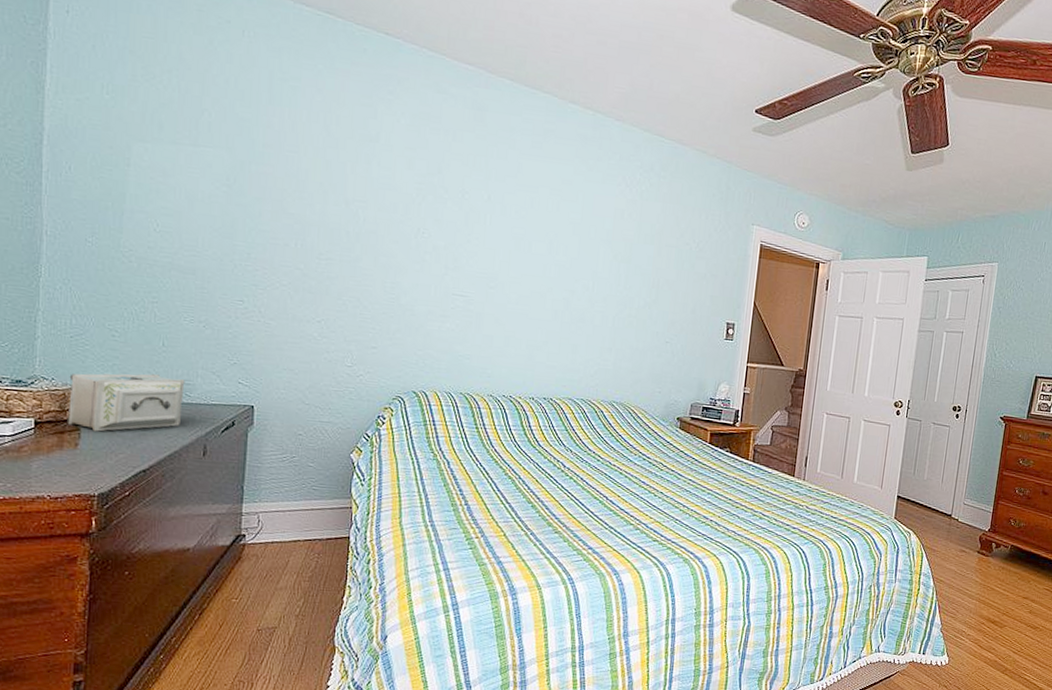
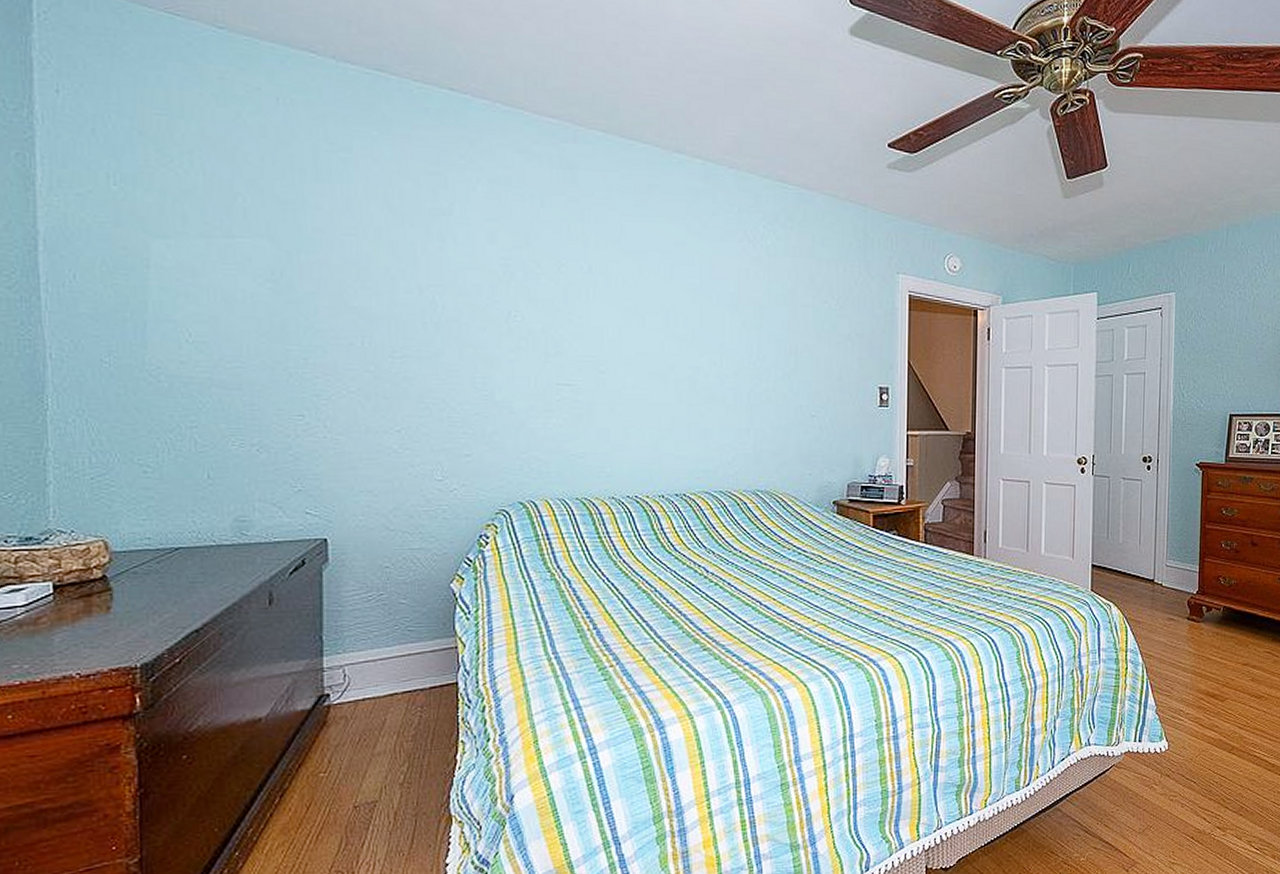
decorative box: present [66,373,185,432] -> none [93,513,240,590]

